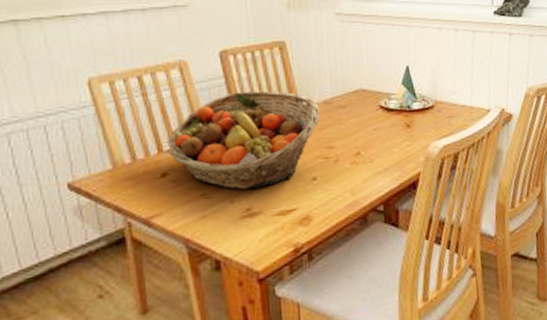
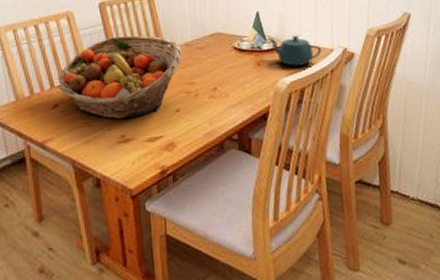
teapot: none [420,93,477,128] -> present [269,35,321,66]

